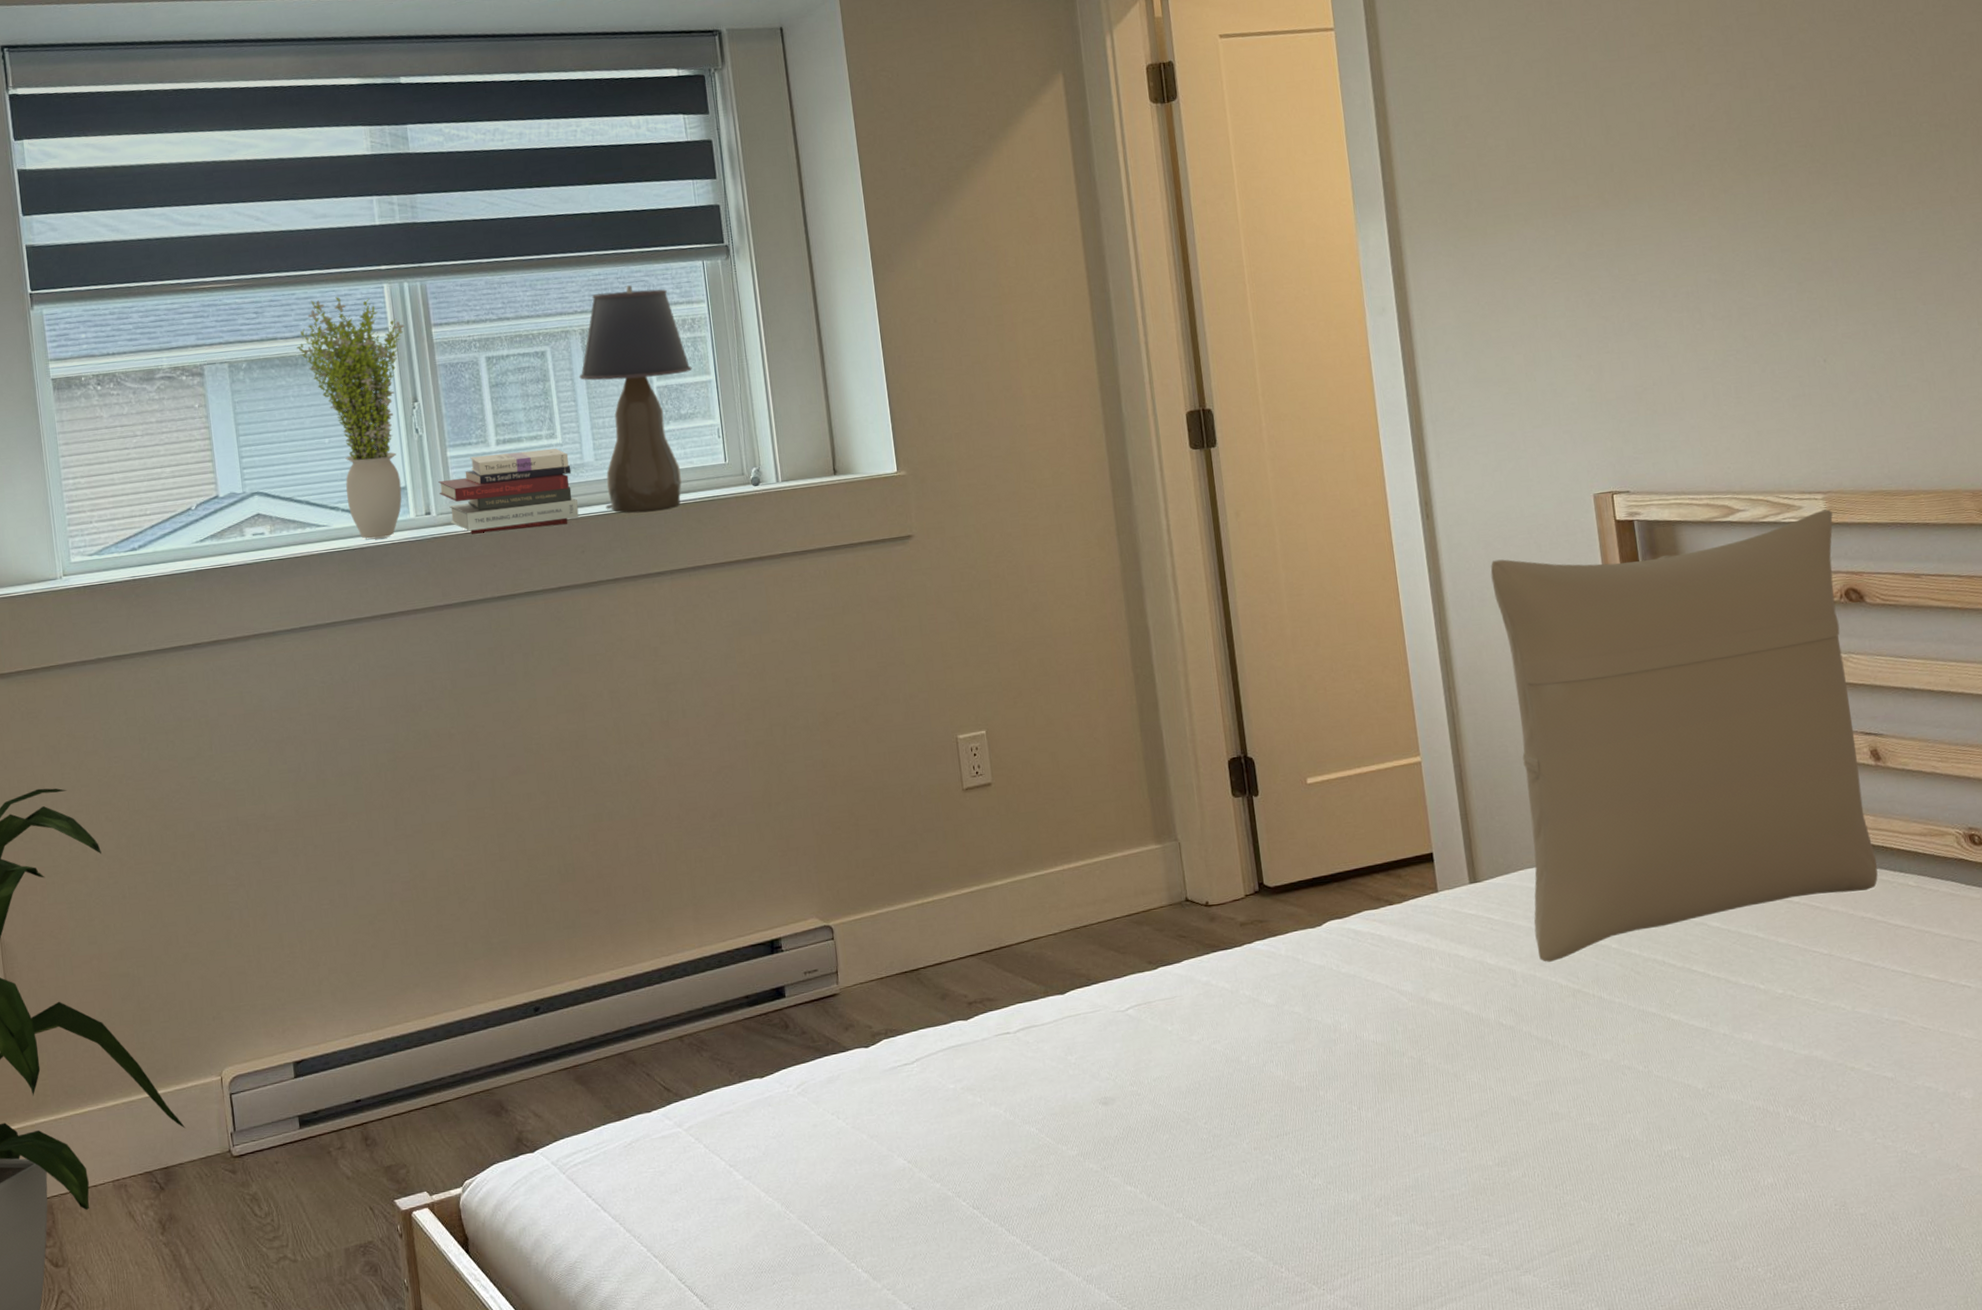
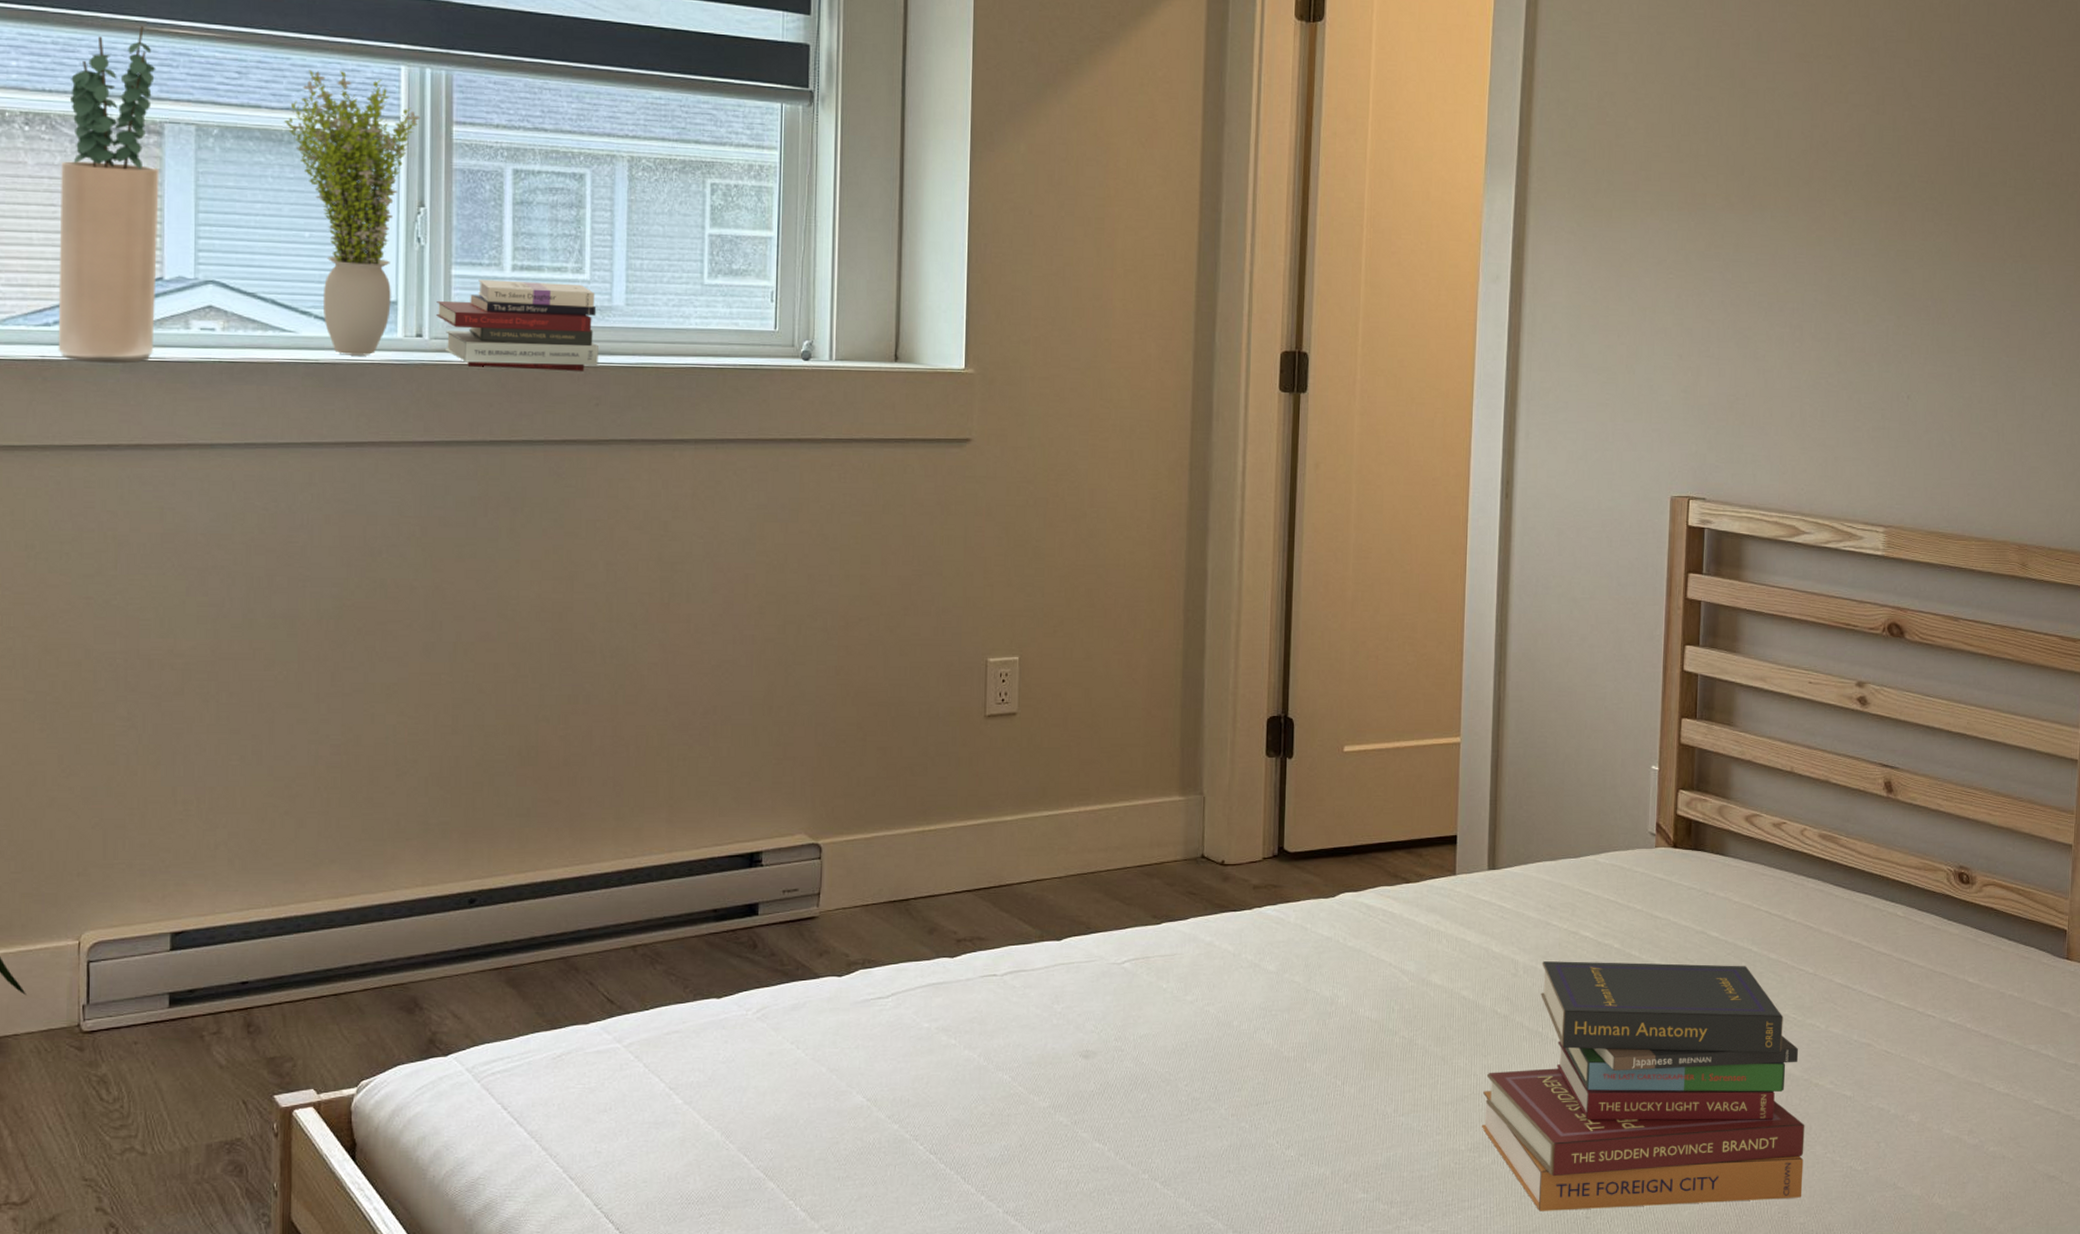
vase: none [128,287,218,577] -> present [58,26,159,364]
table lamp: present [579,285,692,514] -> none [620,116,752,373]
pillow: present [1490,509,1878,962] -> none [1542,543,1890,955]
books: none [1502,953,1857,1222] -> present [1481,961,1805,1211]

